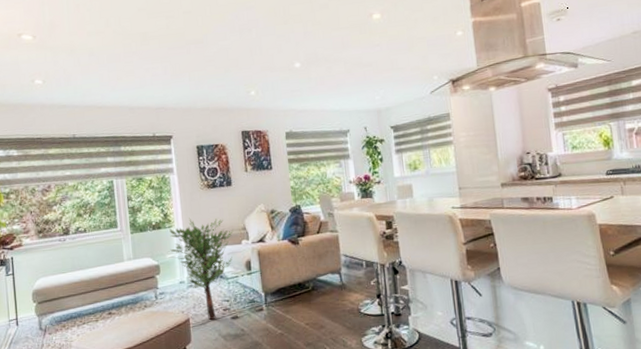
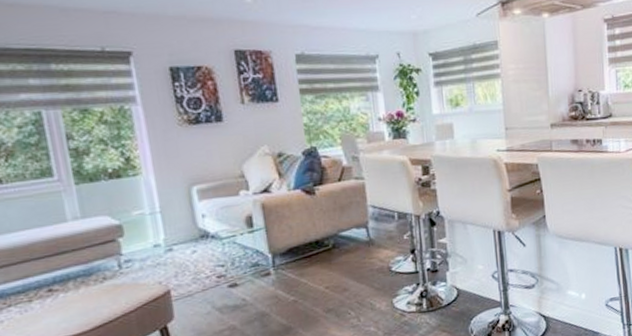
tree: present [169,218,233,321] -> none [134,163,228,291]

